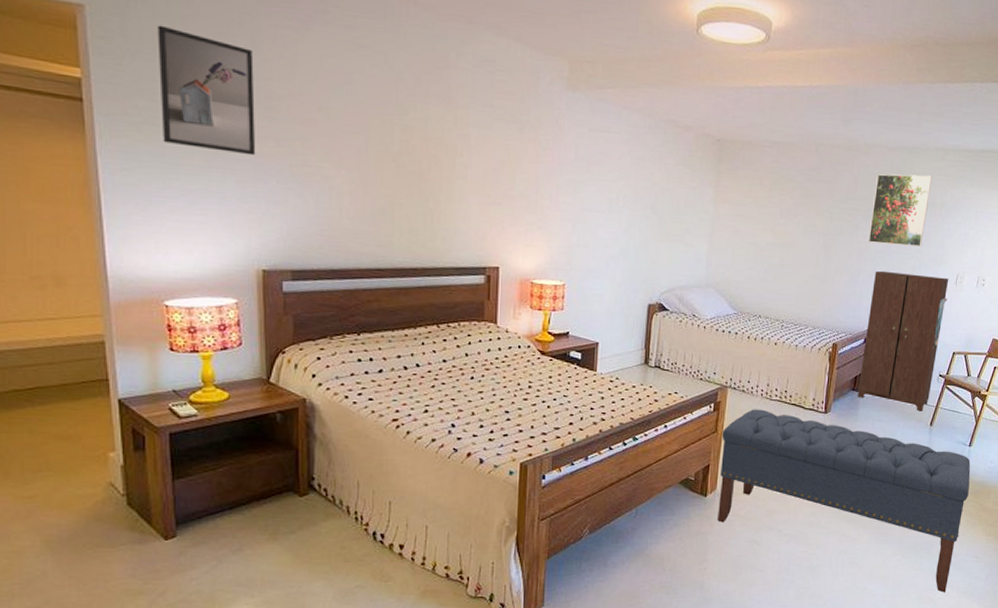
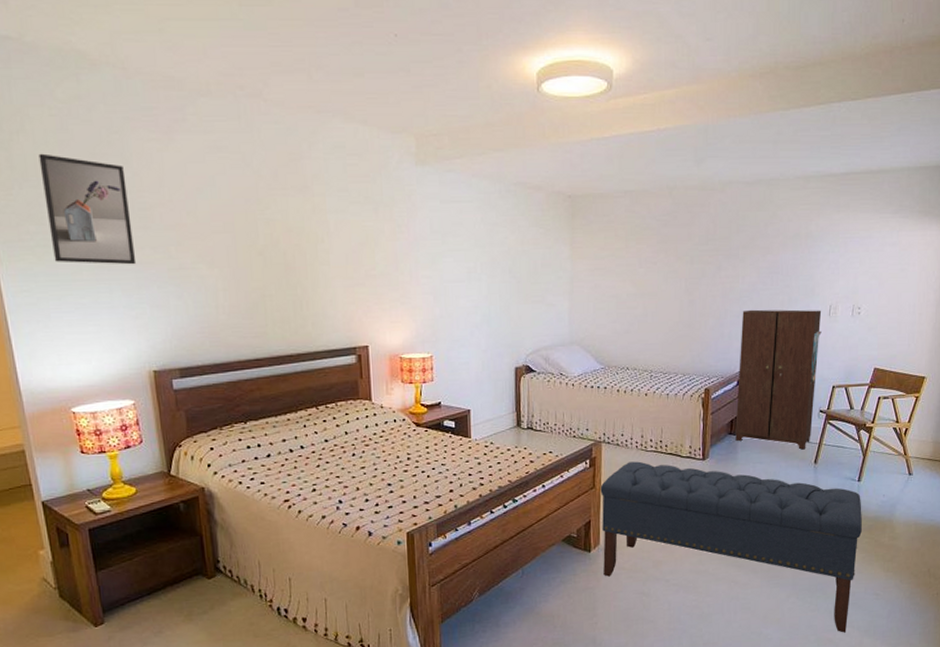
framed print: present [868,174,933,247] -> none [732,206,795,282]

